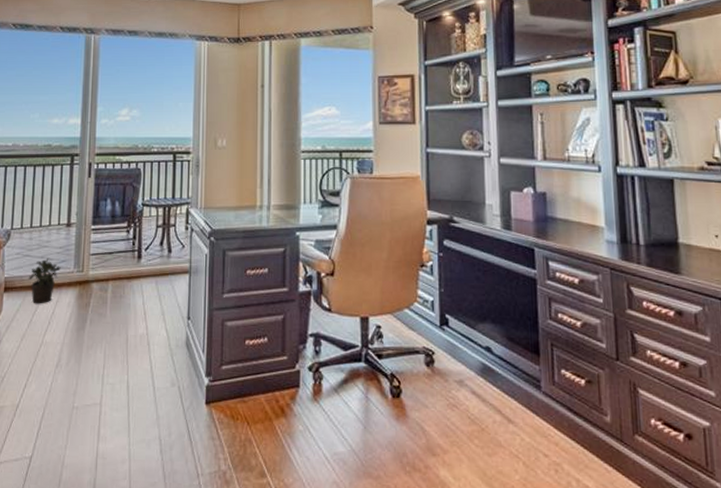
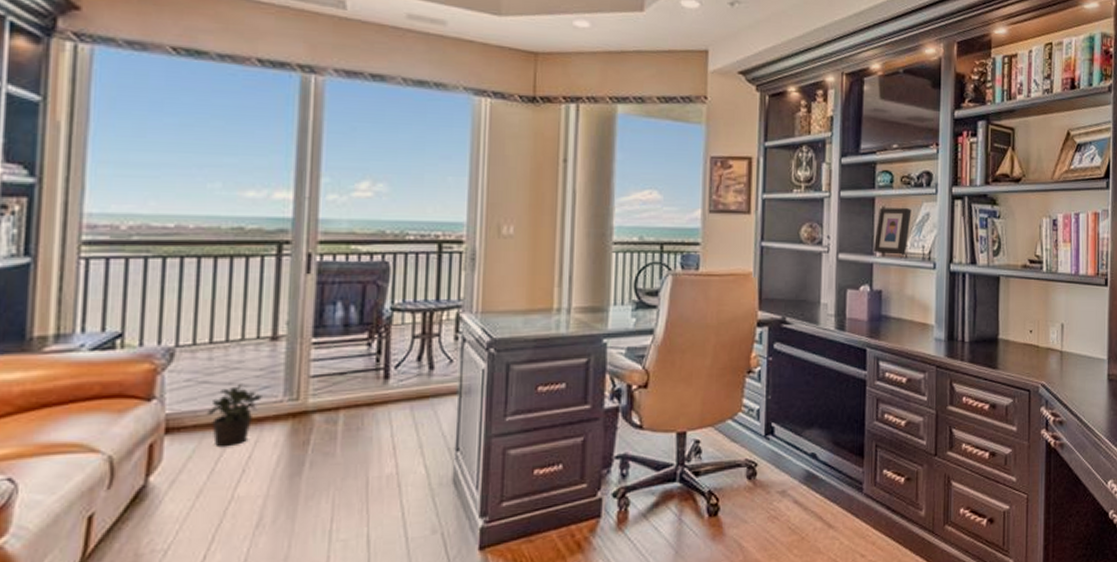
picture frame: none [534,113,571,158] -> present [873,207,912,255]

